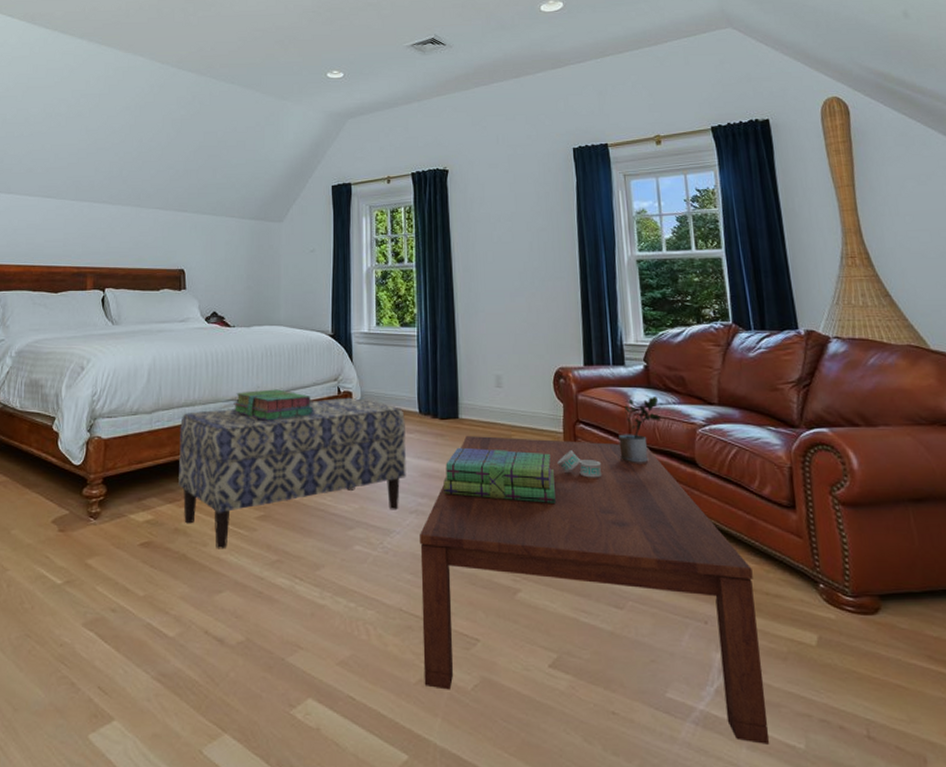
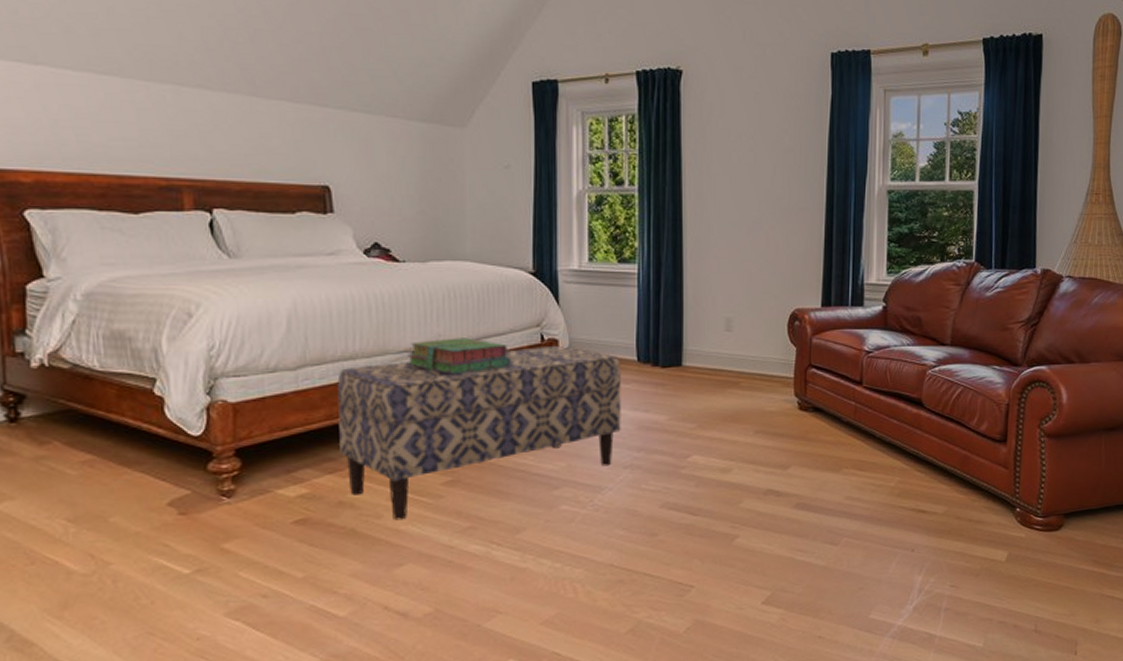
coffee table: present [420,436,770,745] -> none [635,384,960,648]
stack of books: present [443,447,556,503] -> none [662,396,781,450]
napkin ring: present [557,450,603,478] -> none [785,395,830,423]
potted plant: present [618,395,662,464] -> none [849,337,894,407]

